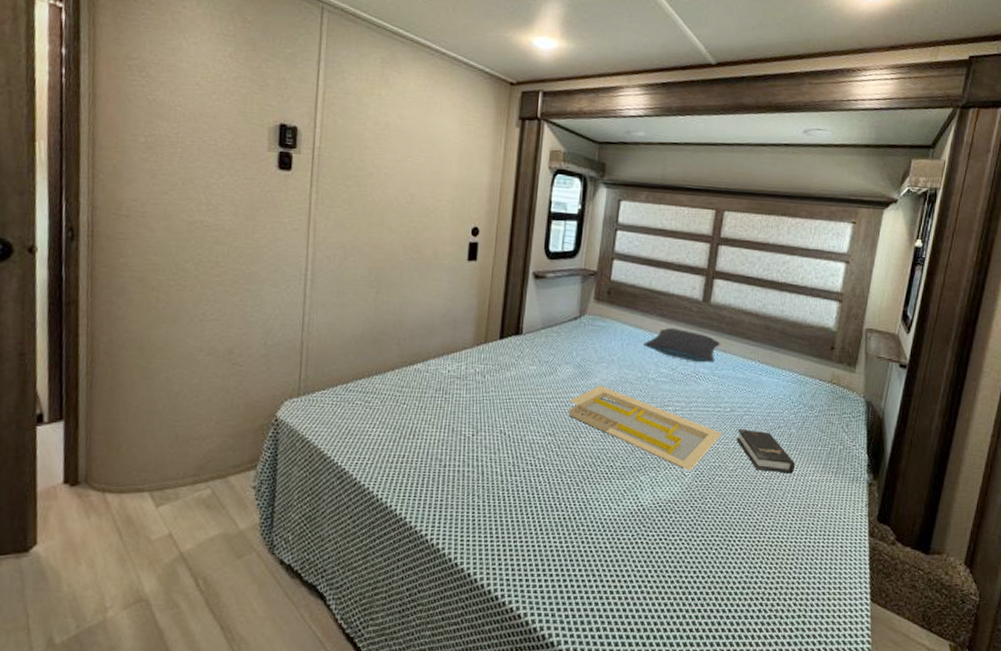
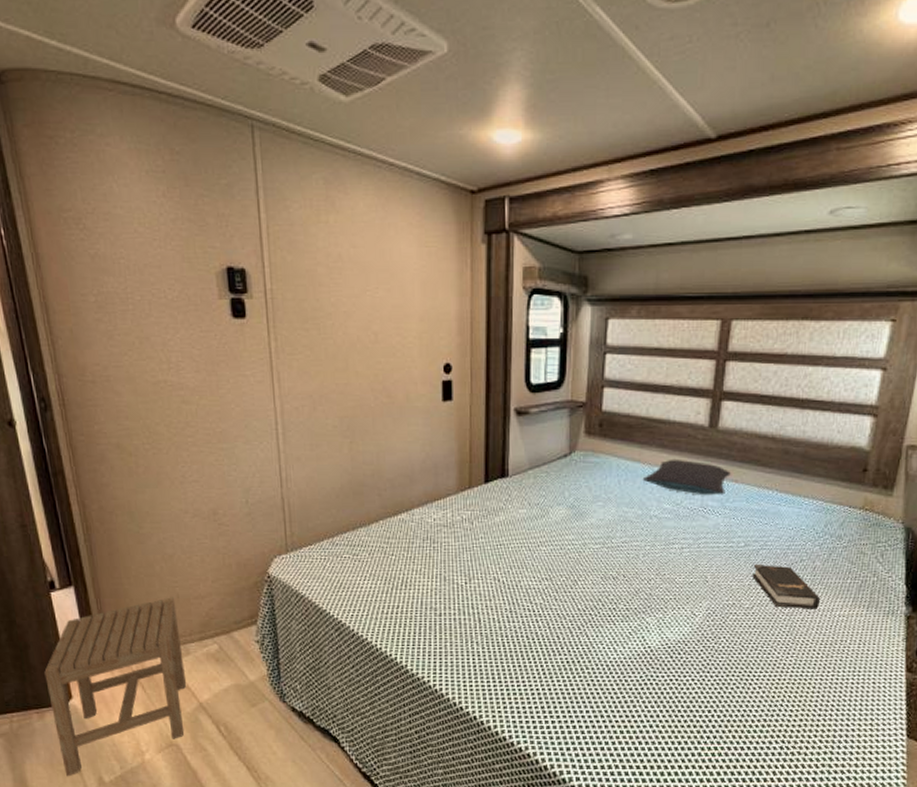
stool: none [9,437,173,637] -> present [44,597,186,777]
serving tray: present [569,385,722,471] -> none [565,526,736,610]

